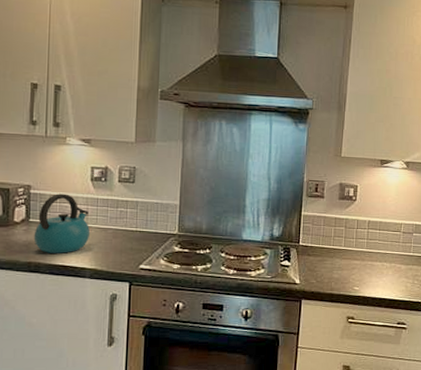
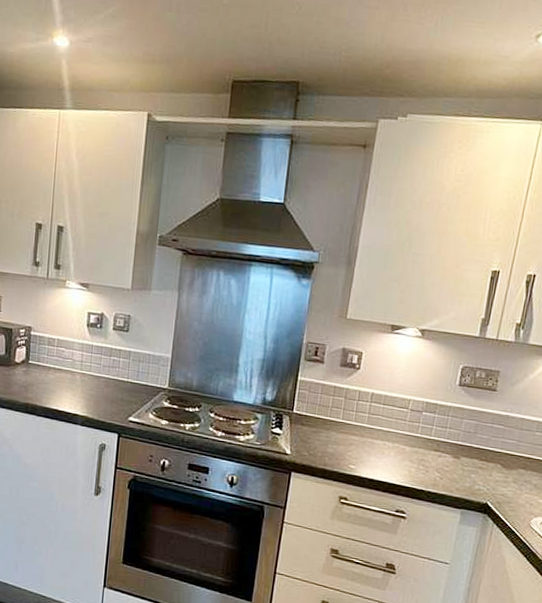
kettle: present [33,193,90,253] -> none [32,337,84,398]

